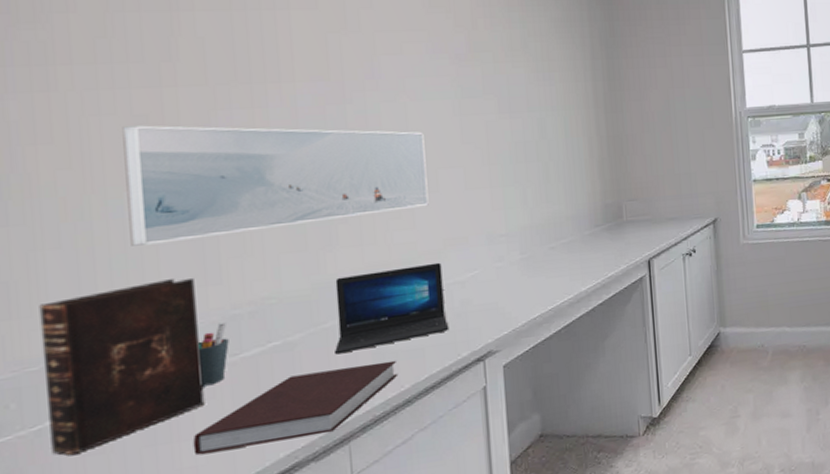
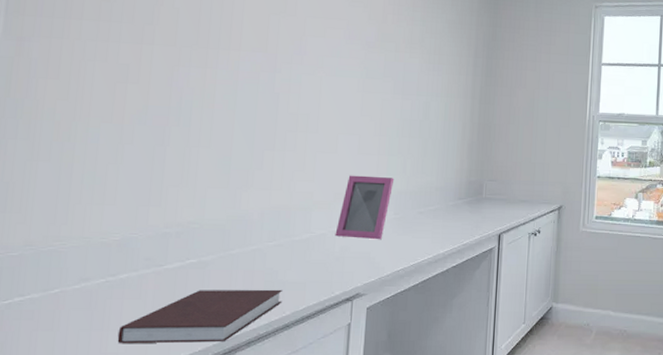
bible: present [39,279,205,455] -> none [15,197,141,327]
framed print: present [122,125,429,246] -> none [100,71,332,168]
pen holder: present [199,322,229,387] -> none [132,238,158,288]
laptop: present [335,262,449,355] -> none [236,212,330,278]
picture frame: none [451,212,515,290] -> present [335,175,395,240]

